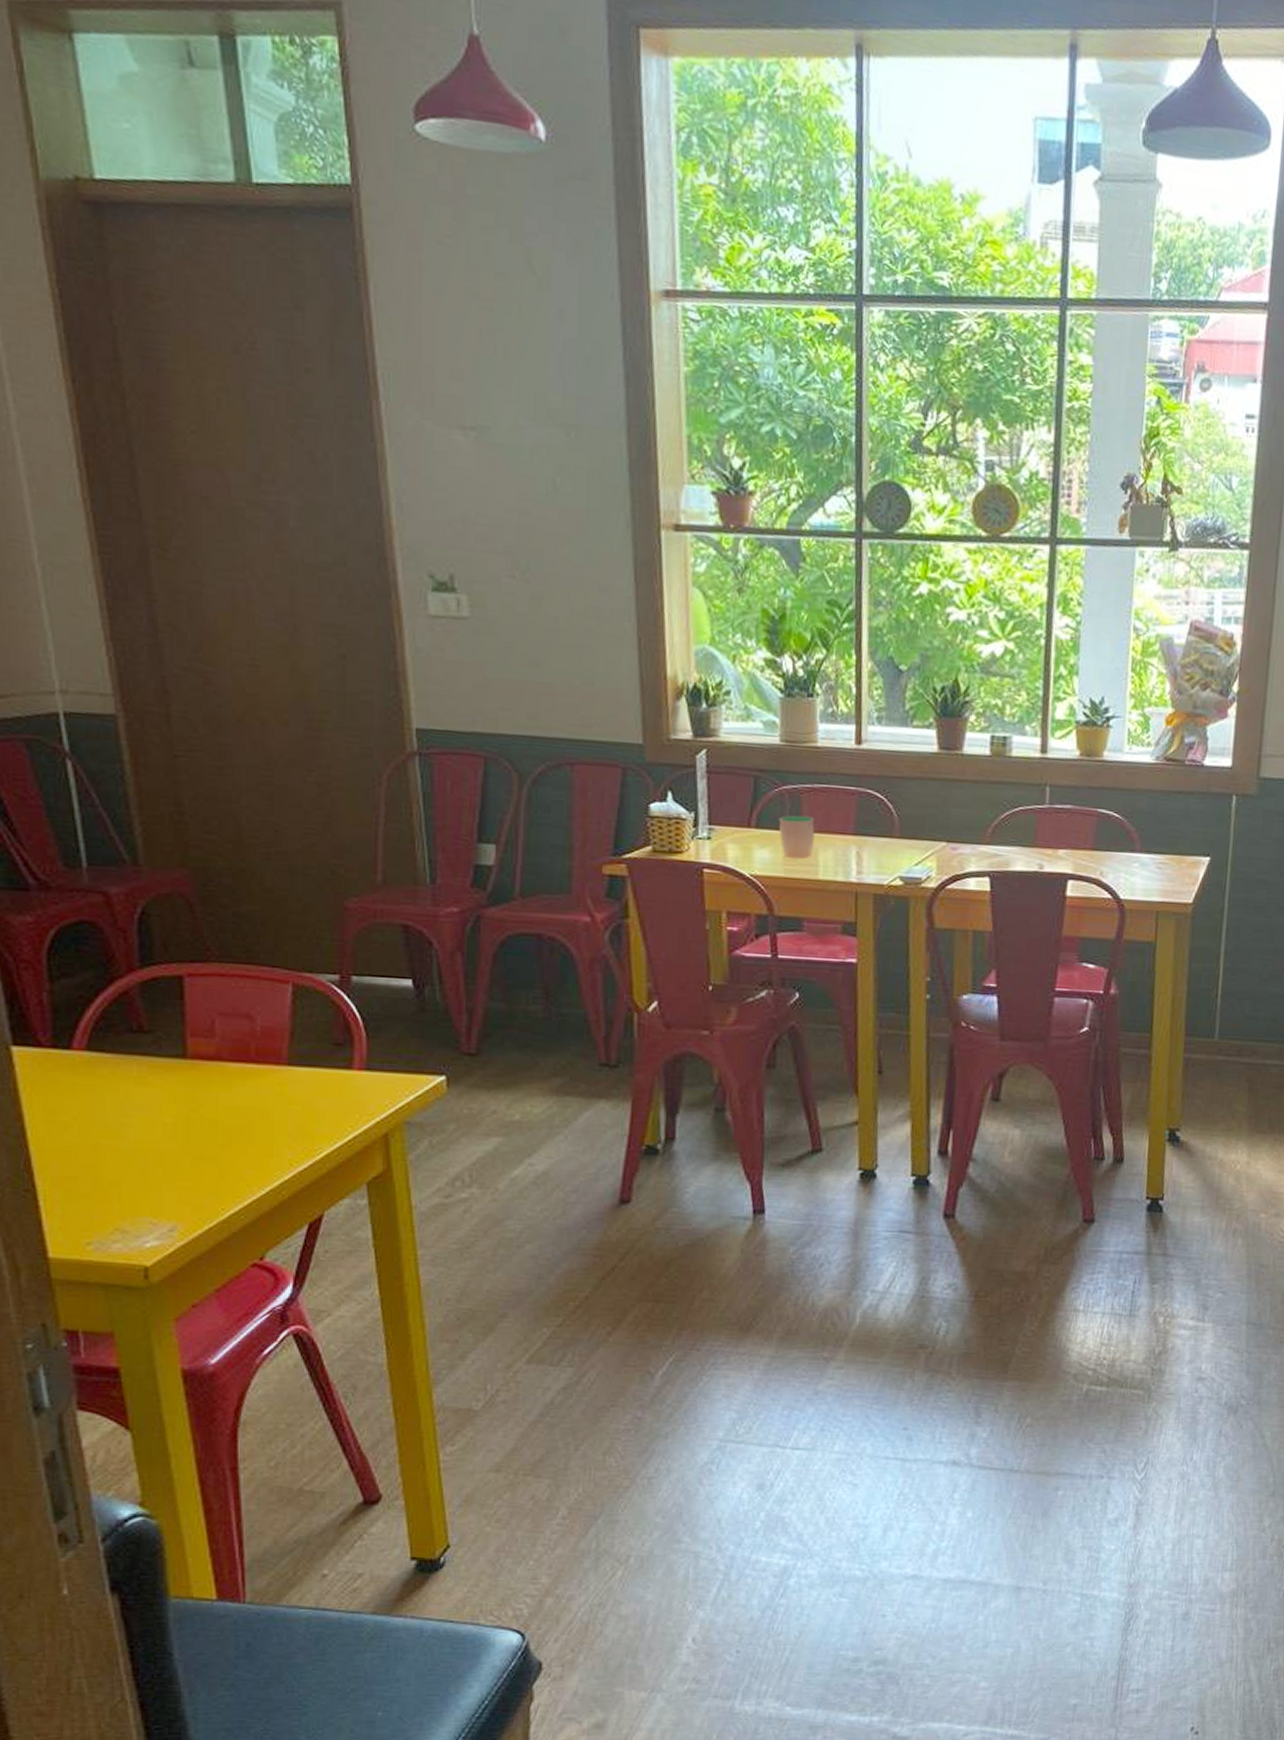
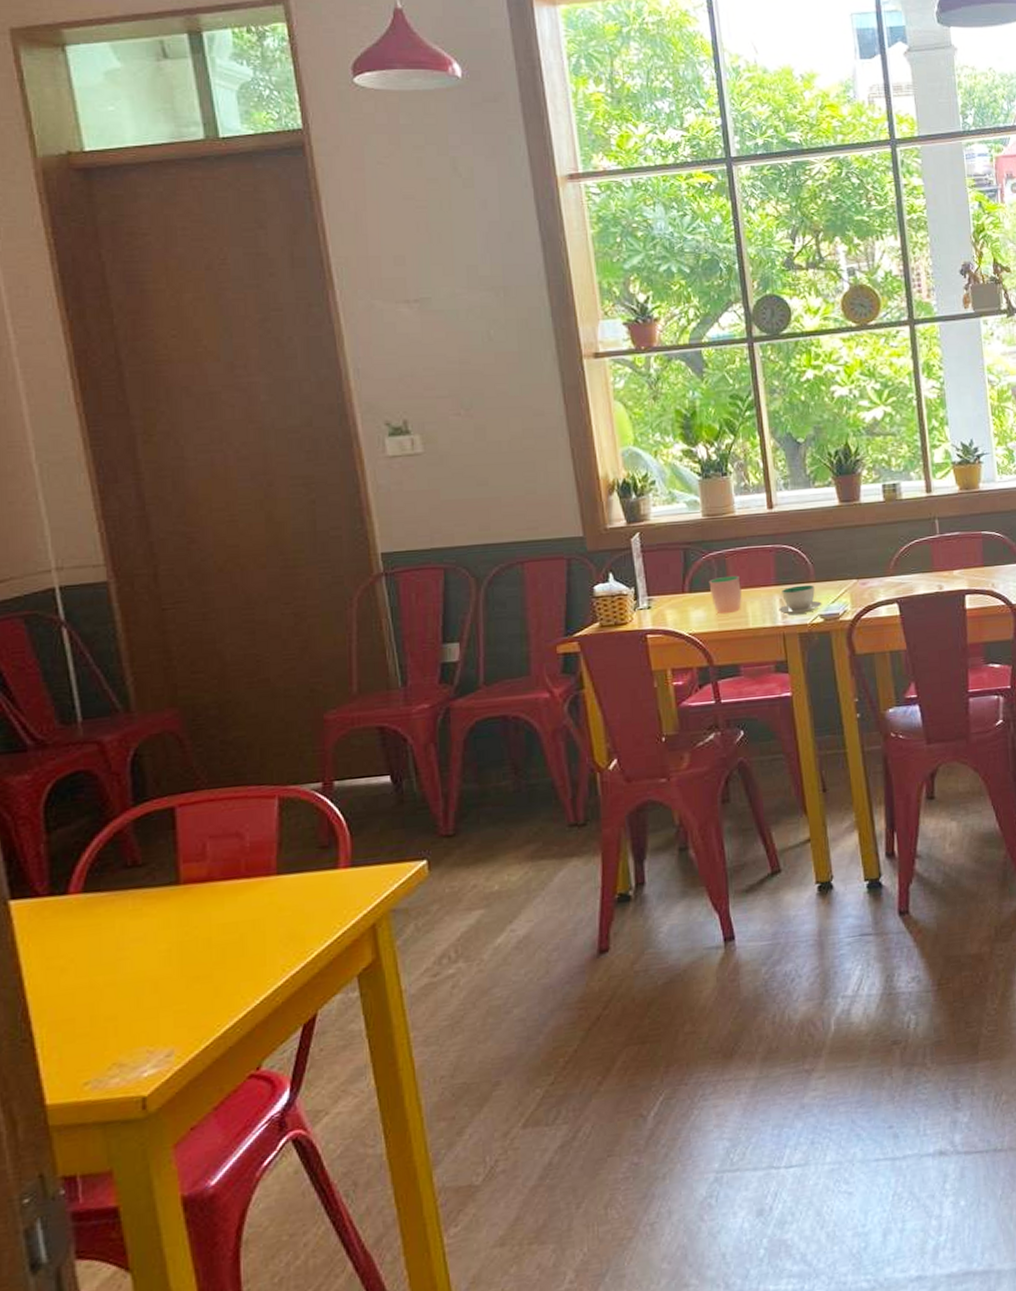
cup: none [854,839,904,873] -> present [779,584,822,615]

